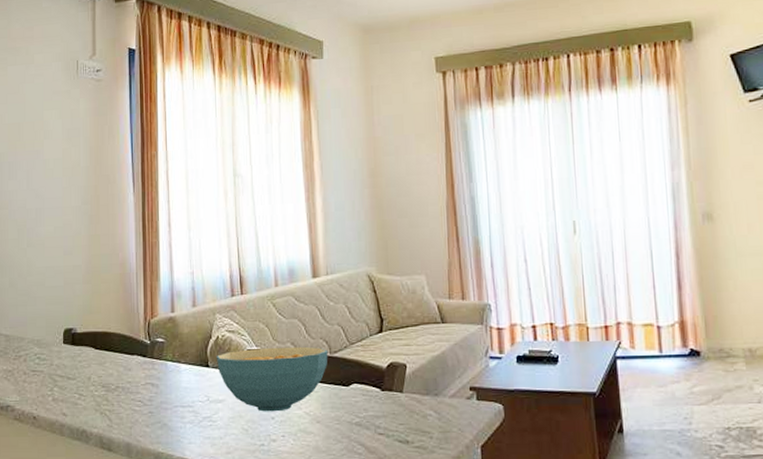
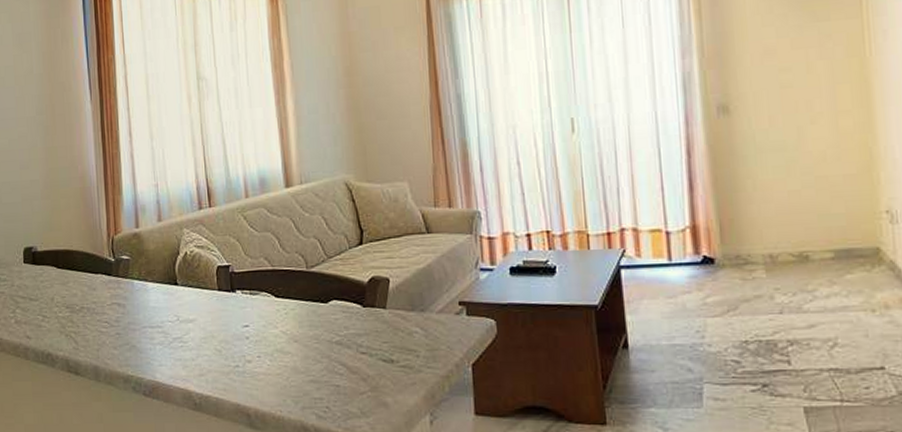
cereal bowl: present [216,346,328,412] -> none [184,261,305,332]

